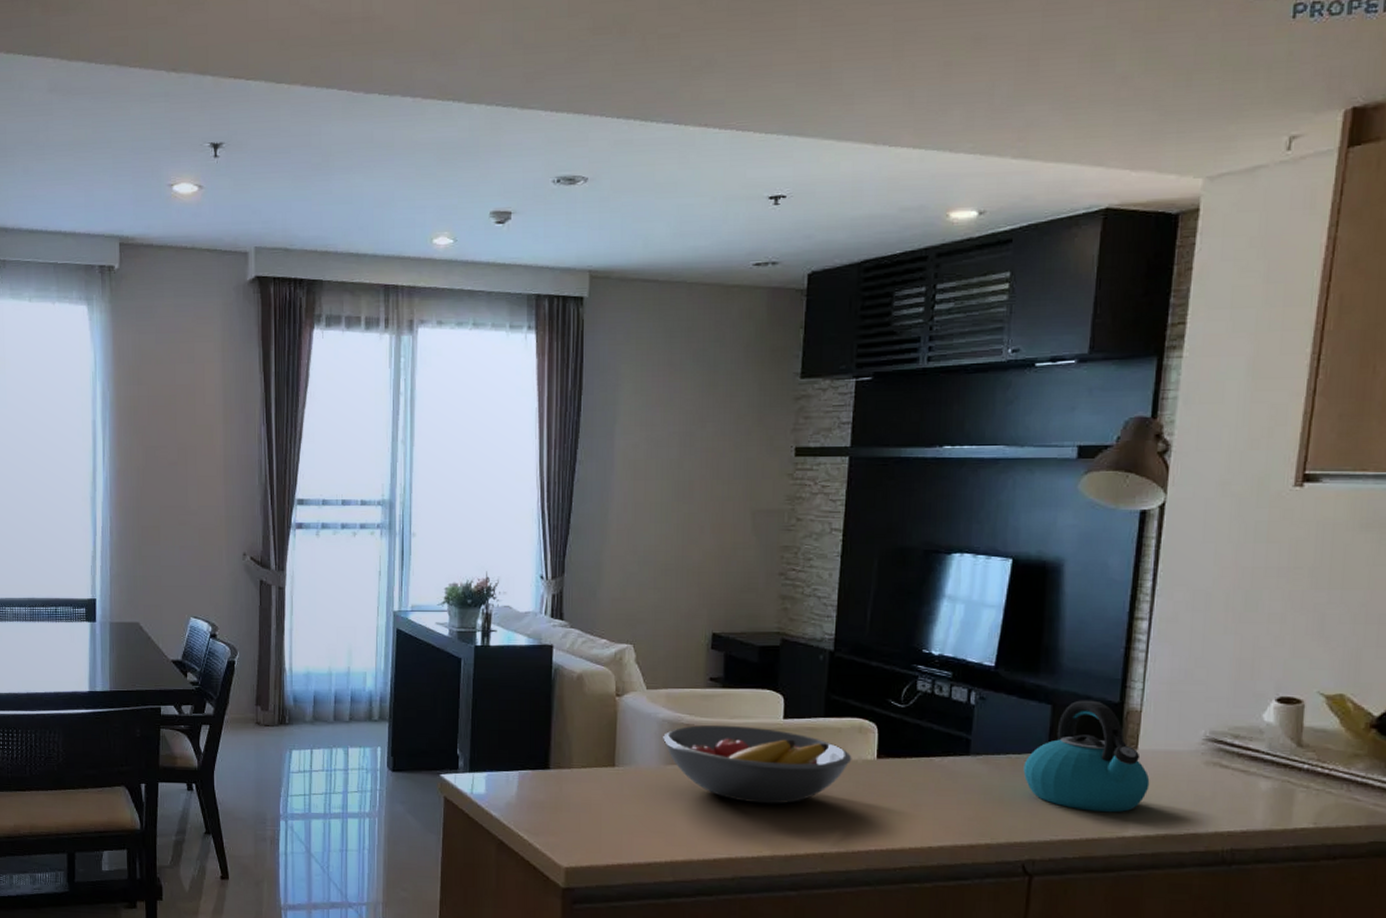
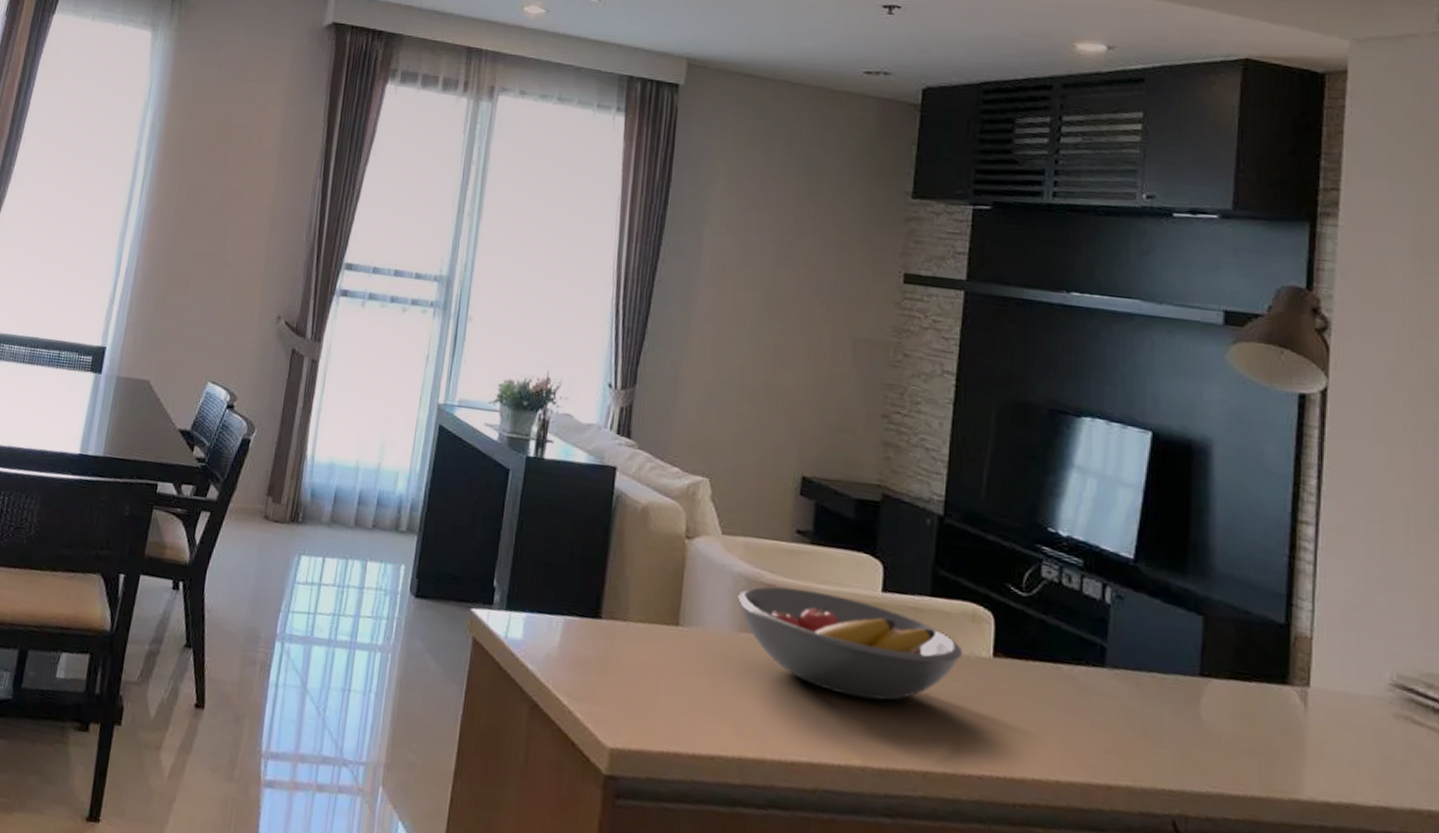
kettle: present [1023,700,1150,813] -> none [1171,614,1327,767]

